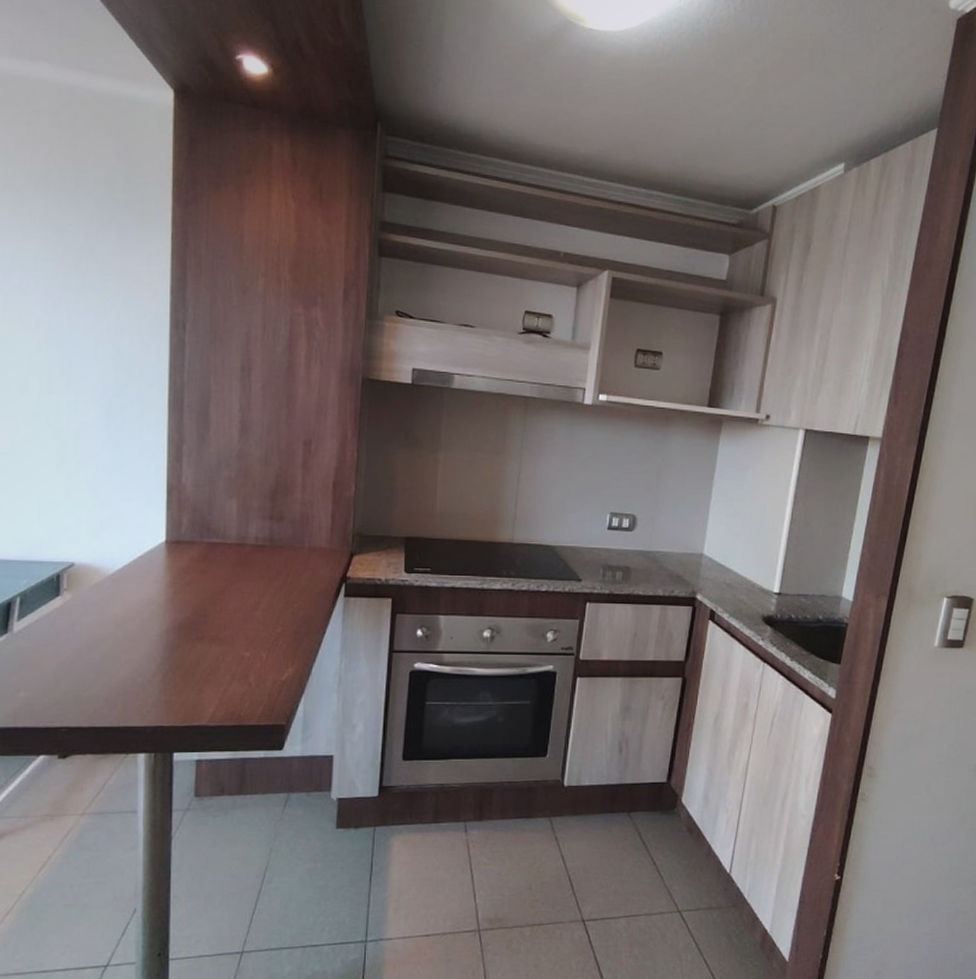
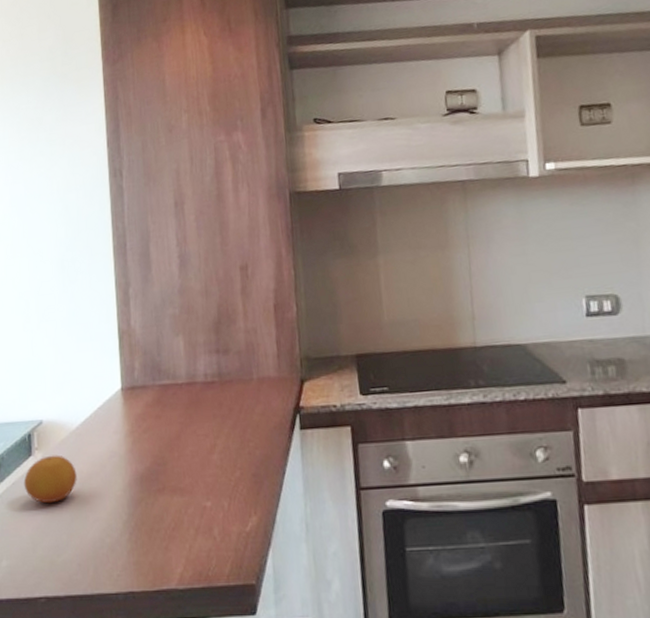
fruit: none [49,597,110,642] -> present [23,455,77,504]

